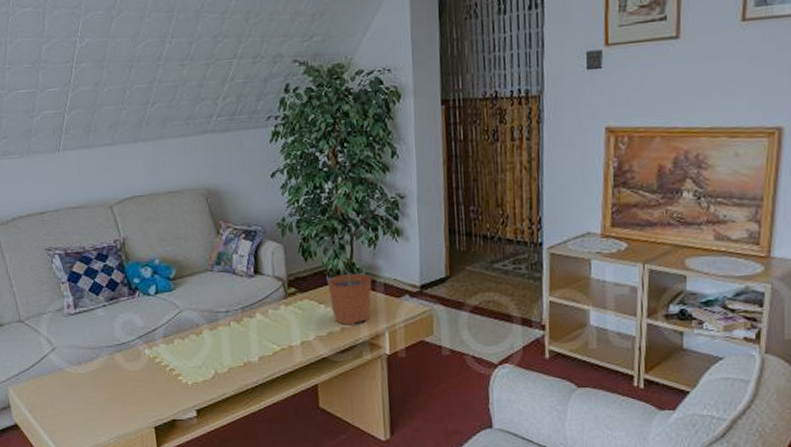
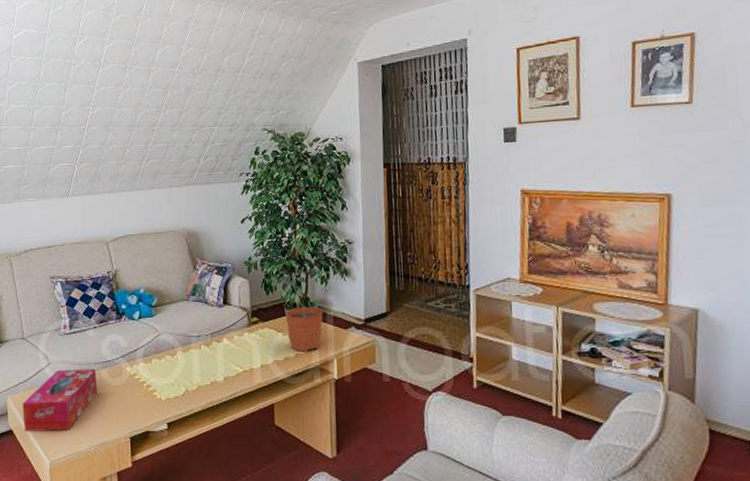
tissue box: none [26,353,113,426] -> present [22,369,97,432]

